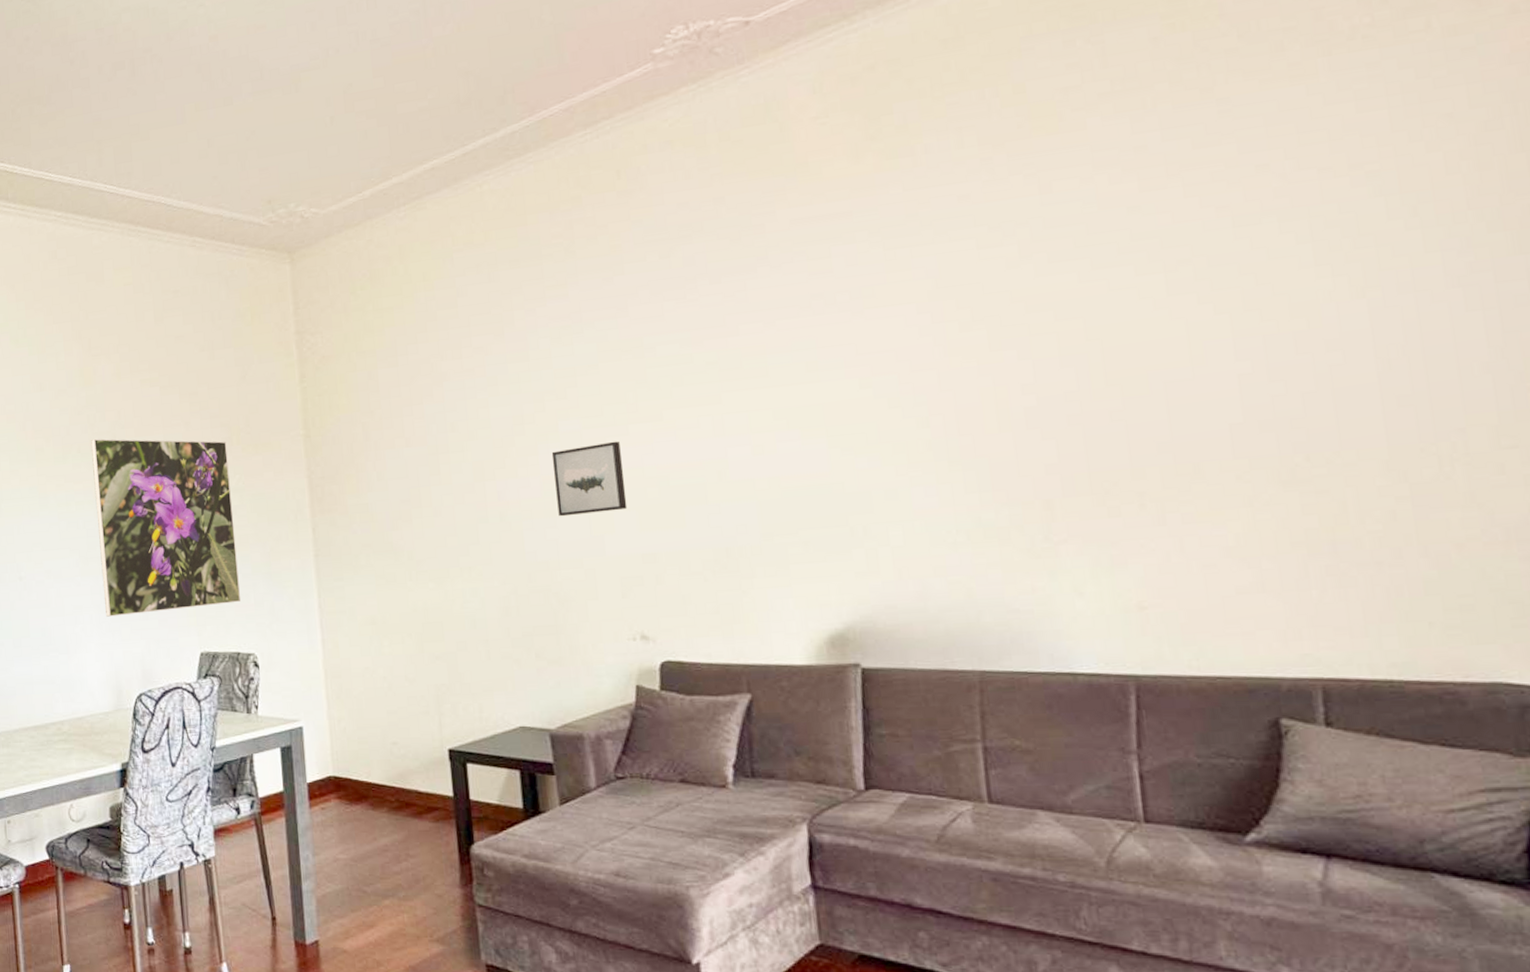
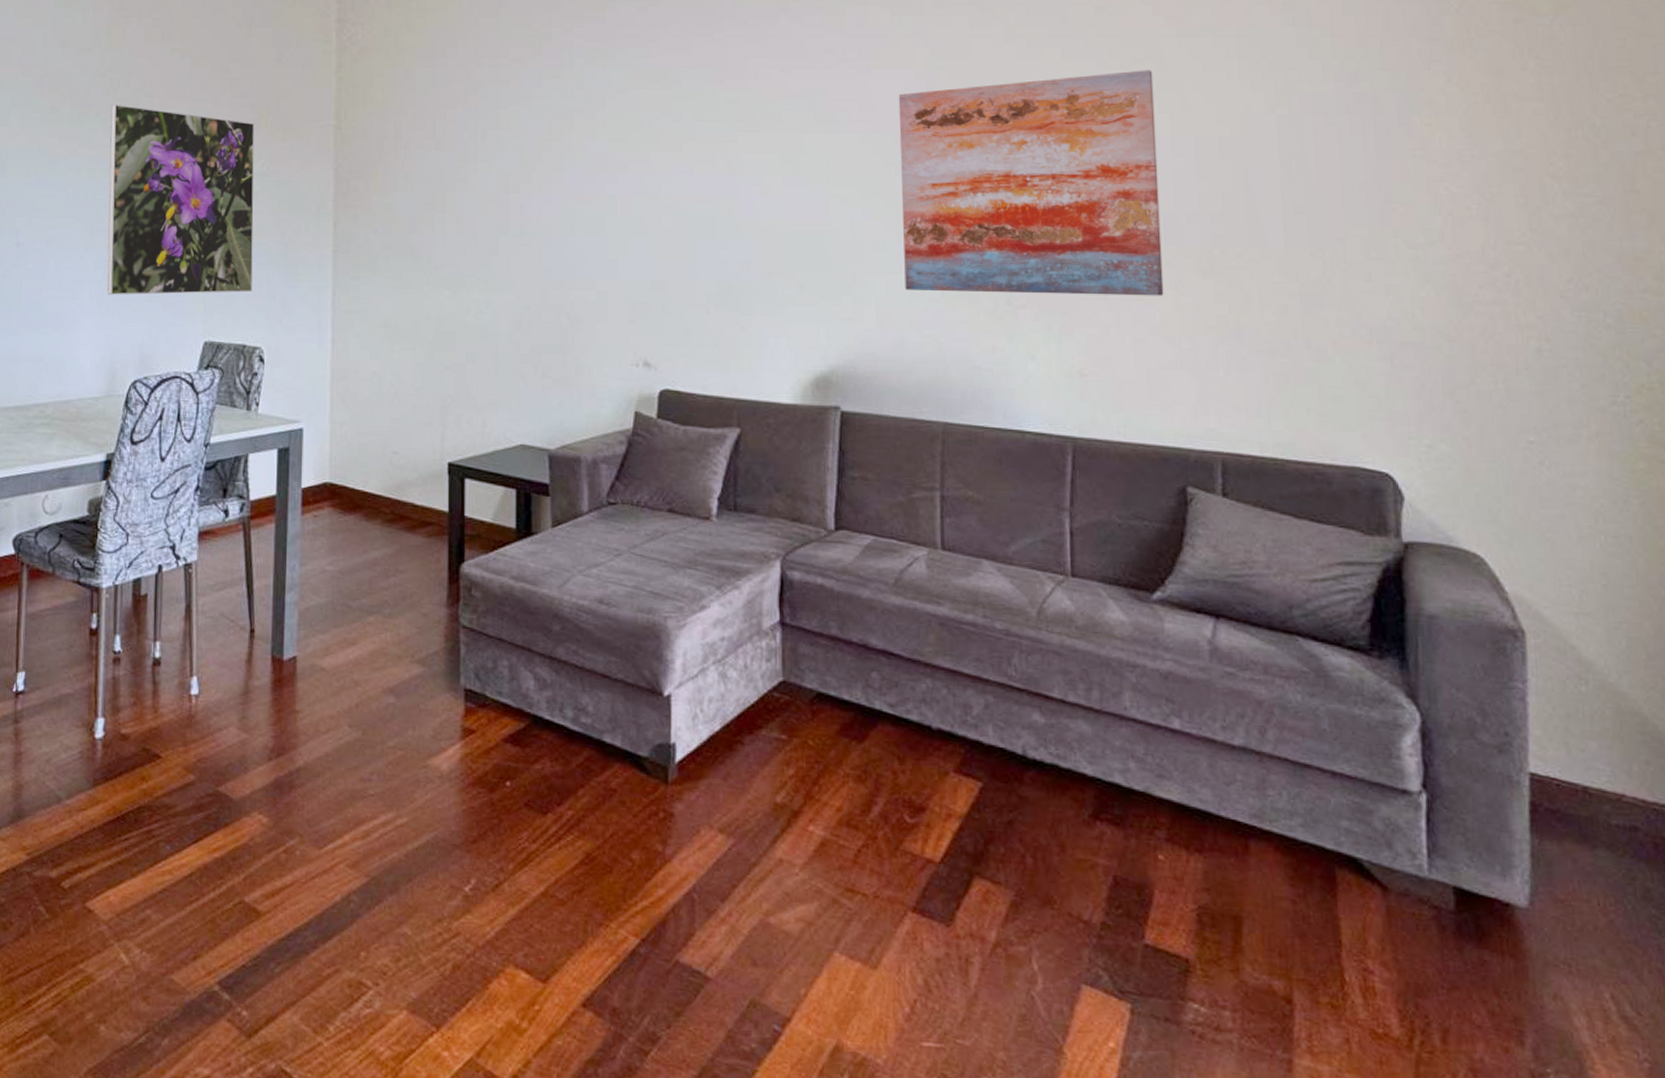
wall art: present [551,441,628,517] -> none [575,167,642,237]
wall art: none [899,269,1236,537] -> present [898,70,1164,296]

